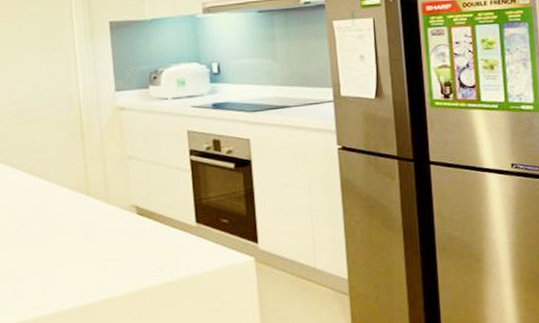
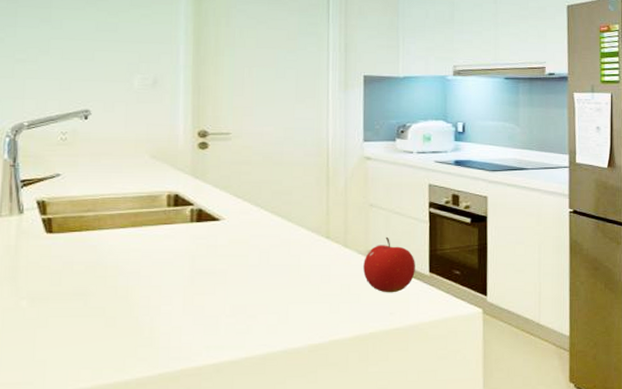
fruit: none [127,189,181,248] -> present [363,236,415,293]

